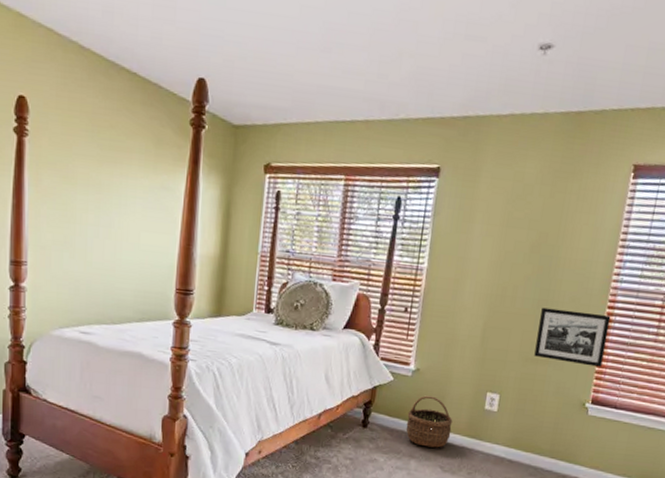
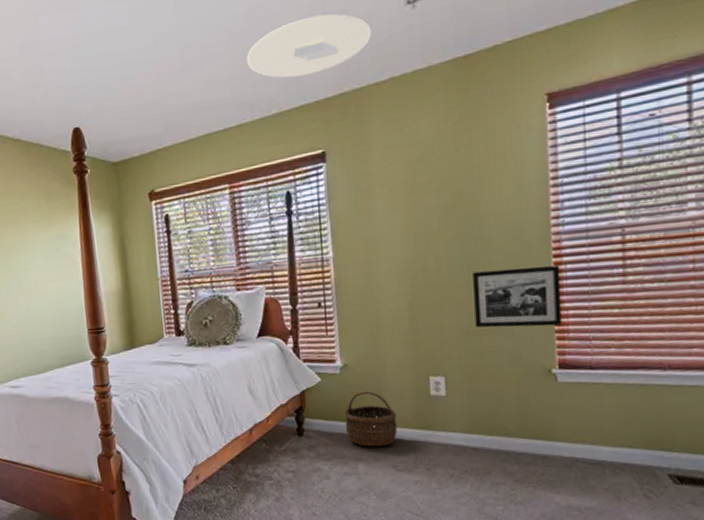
ceiling light: none [386,33,505,91] -> present [246,13,372,79]

